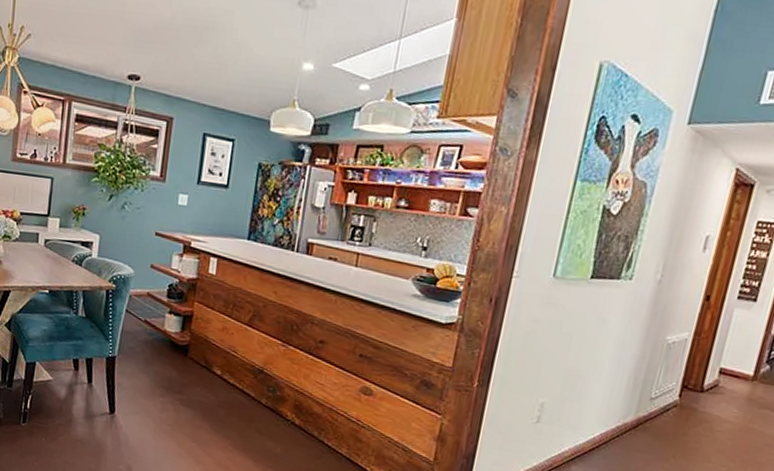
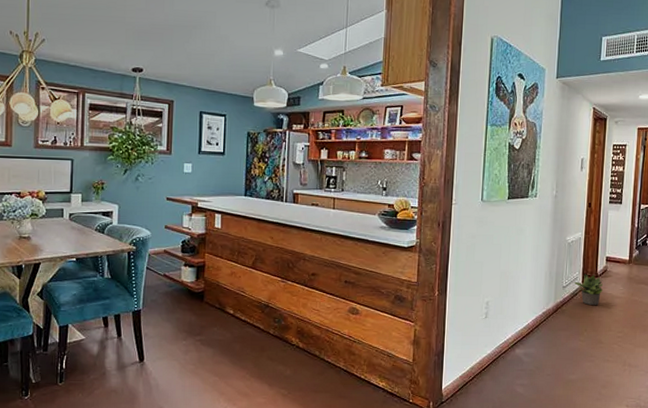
potted plant: none [667,386,710,427] -> present [574,274,603,305]

